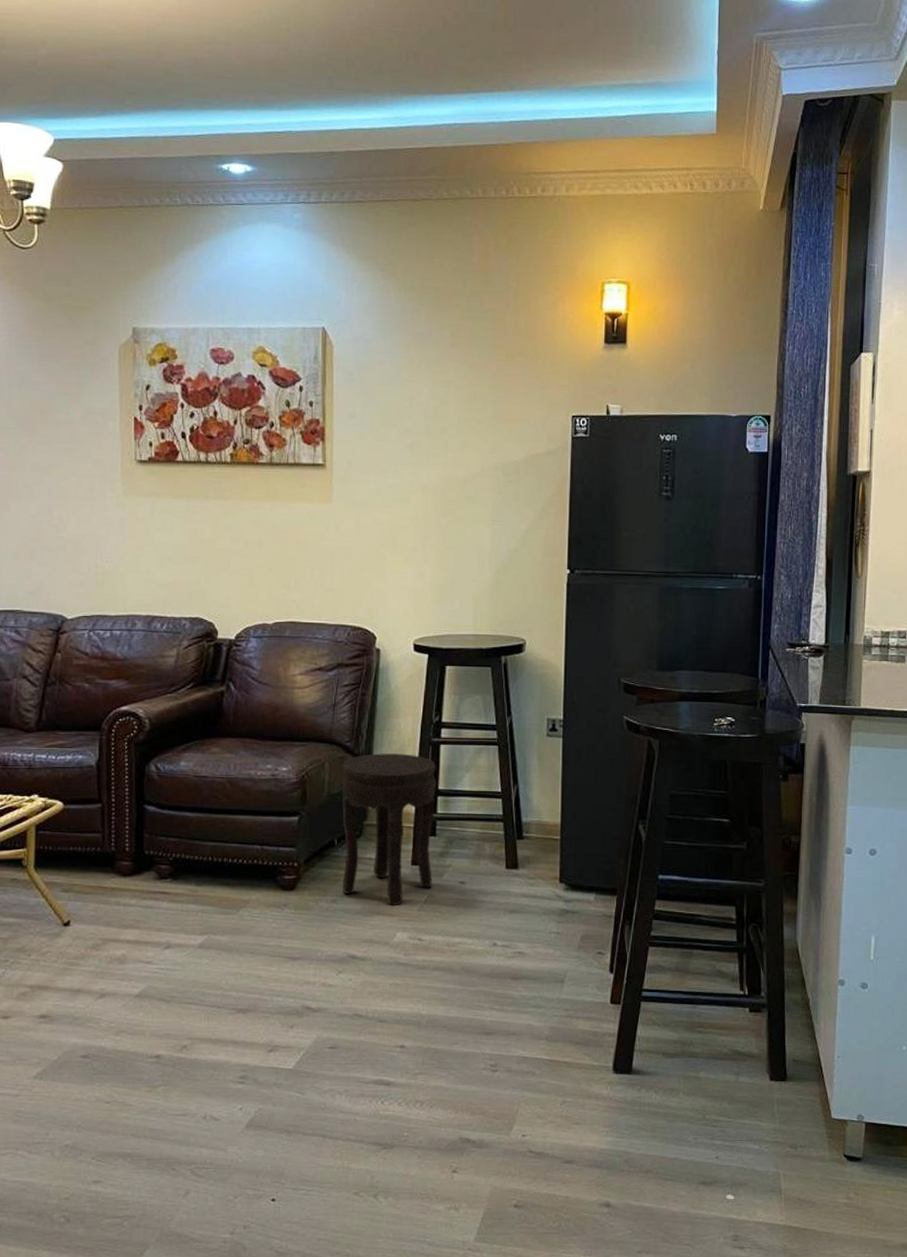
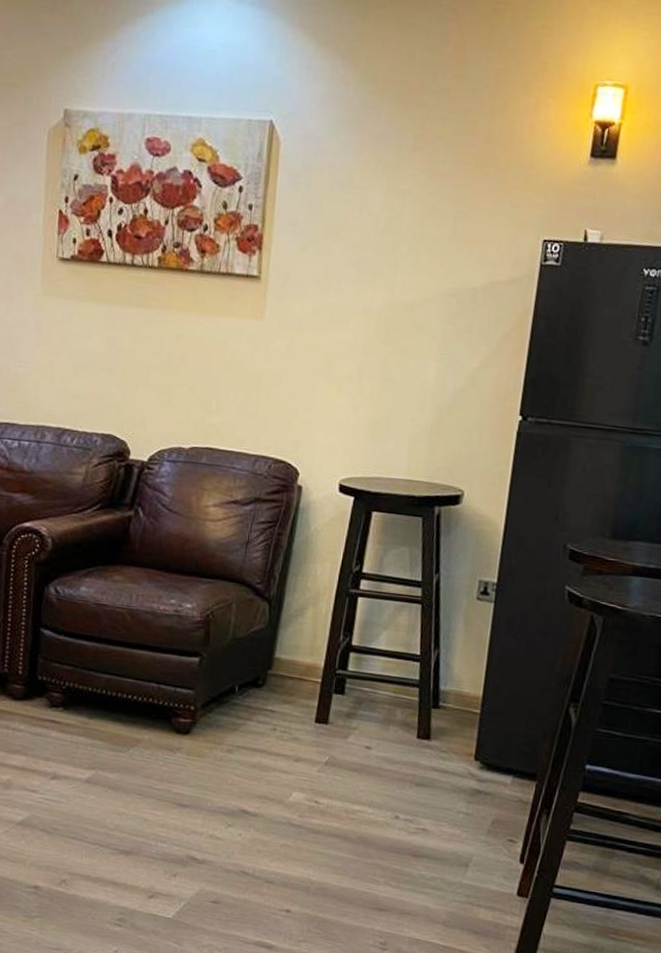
side table: present [342,753,436,905] -> none [239,599,351,763]

